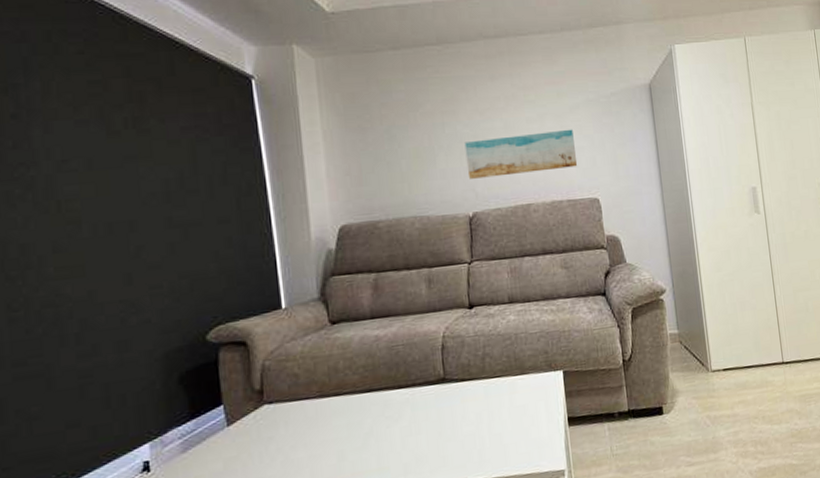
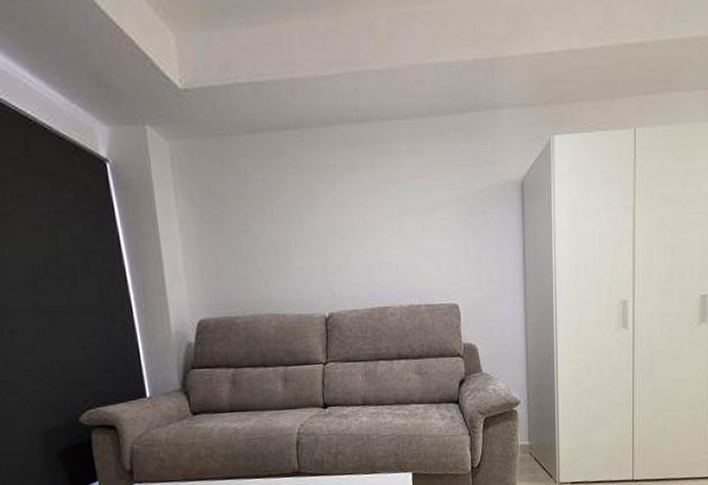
wall art: present [464,129,577,179] -> none [322,228,437,278]

